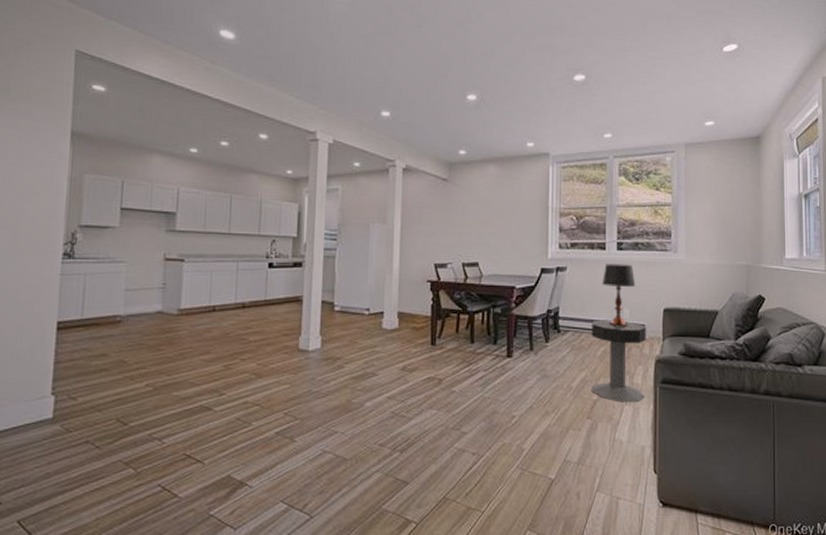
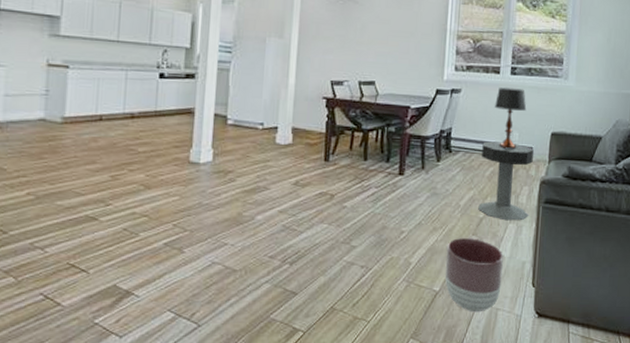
planter: none [560,422,621,502] -> present [445,238,503,313]

